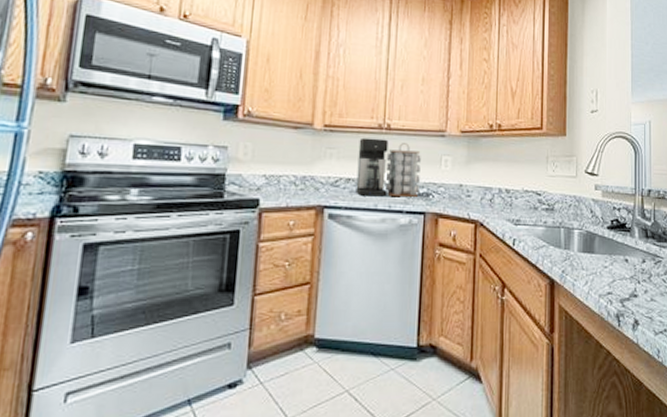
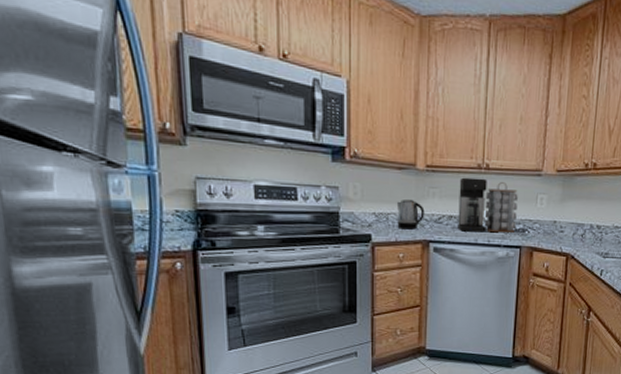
kettle: none [289,159,320,194] -> present [396,198,425,230]

